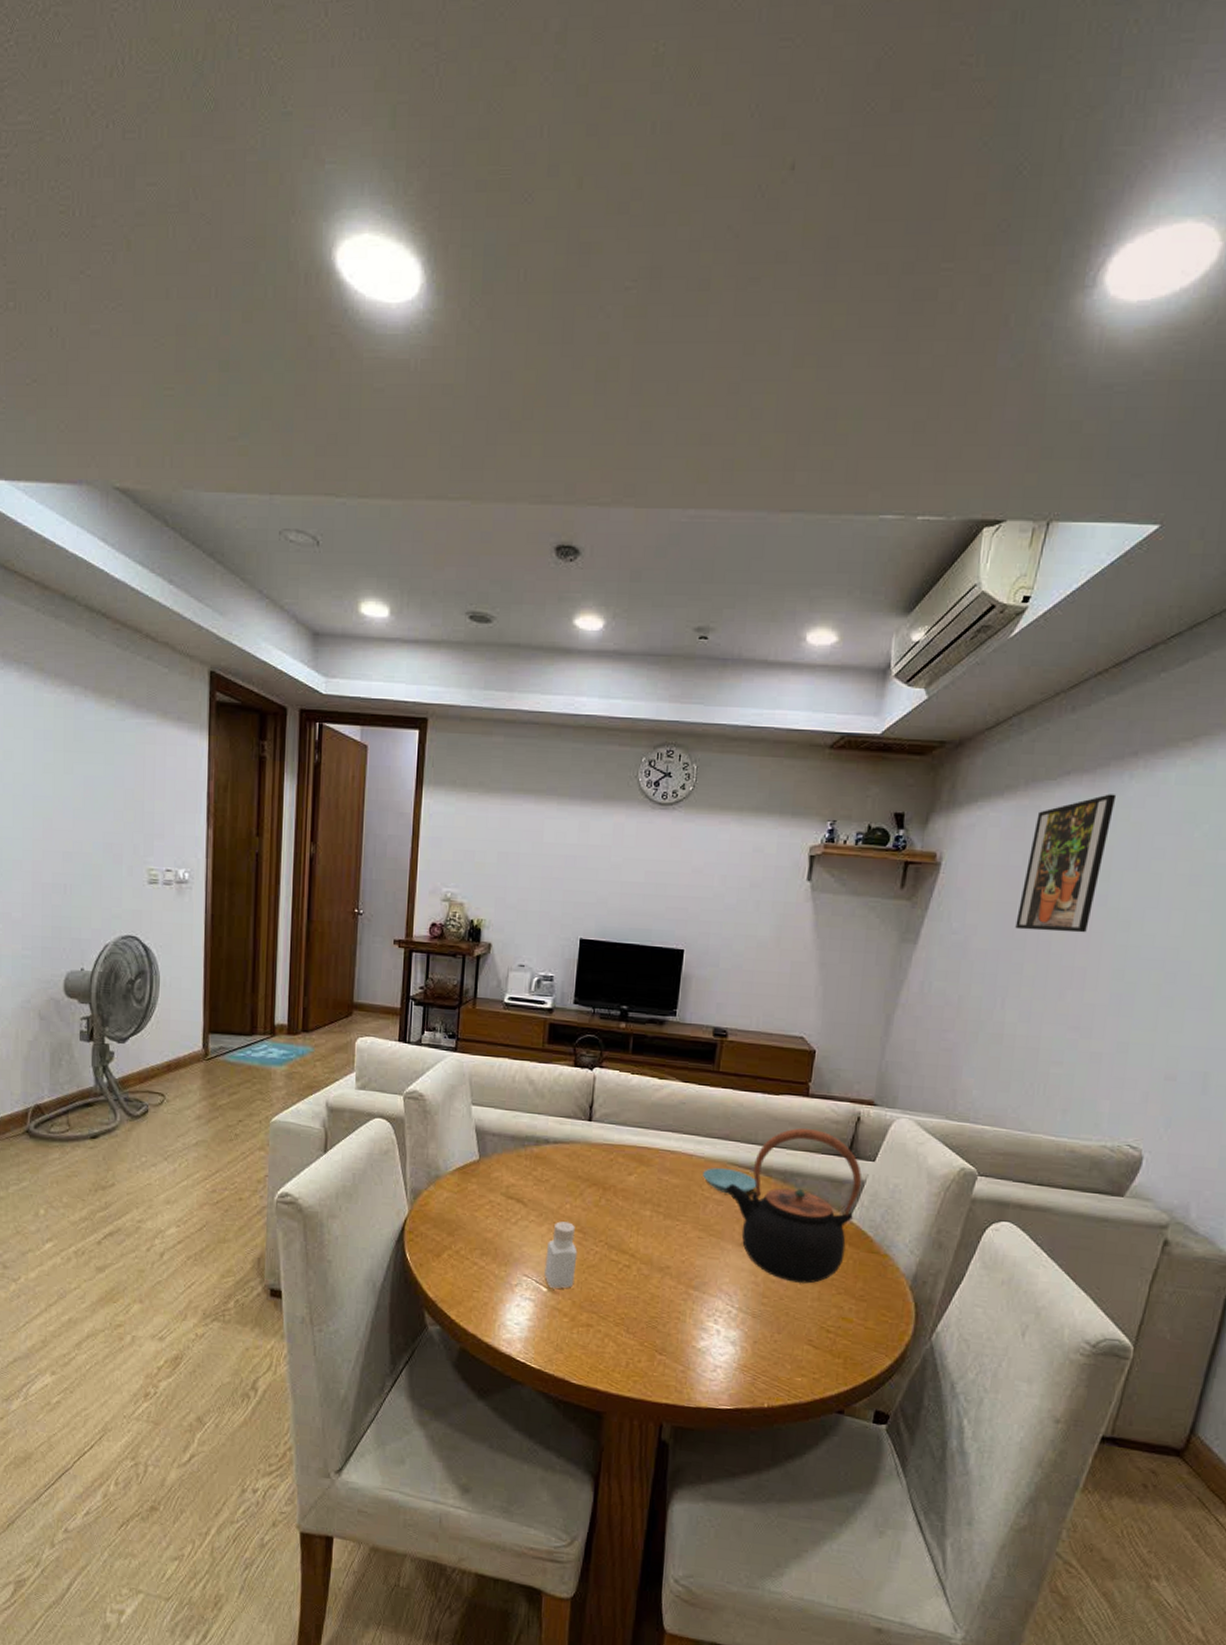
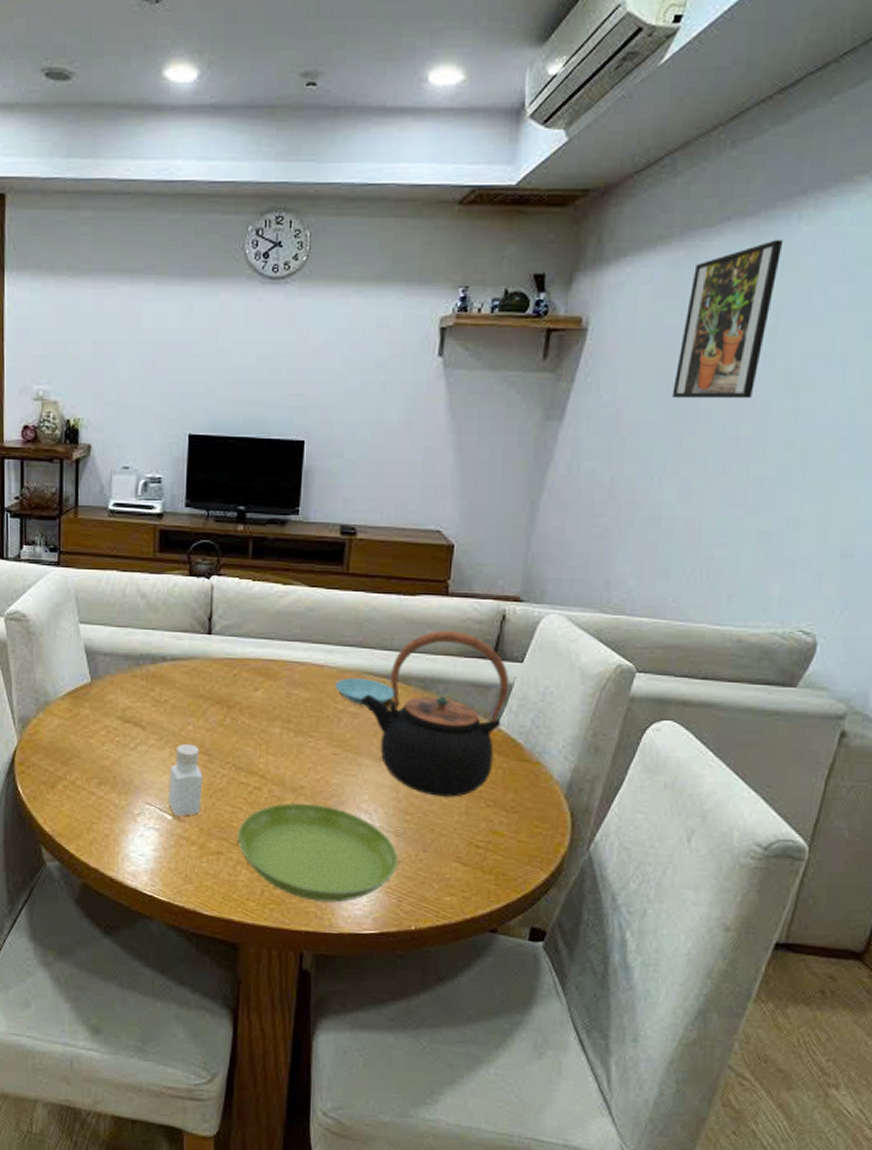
saucer: none [606,1281,754,1378] -> present [237,802,398,903]

